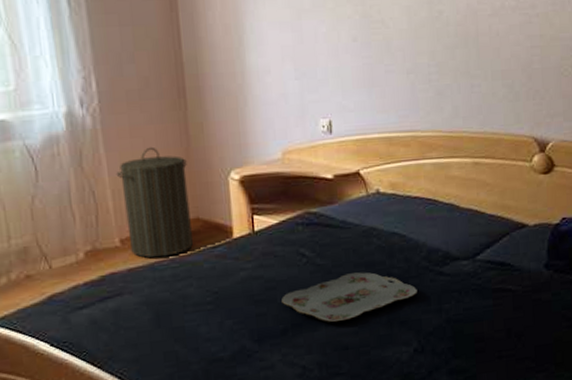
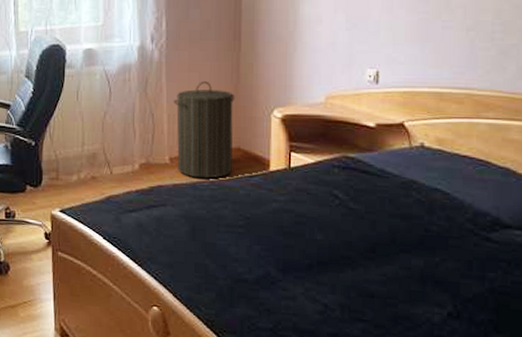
serving tray: present [282,272,417,323] -> none [310,222,458,269]

